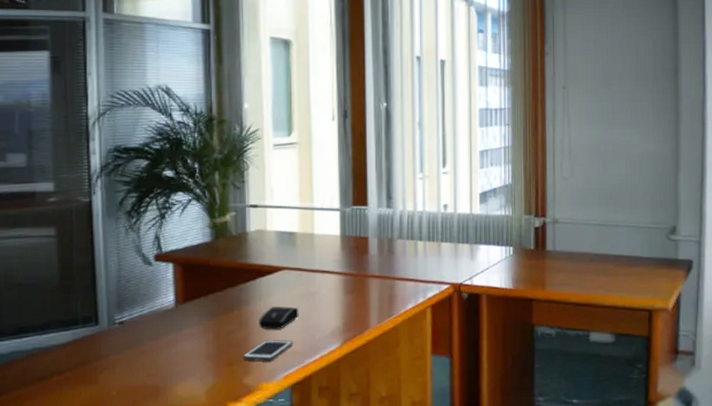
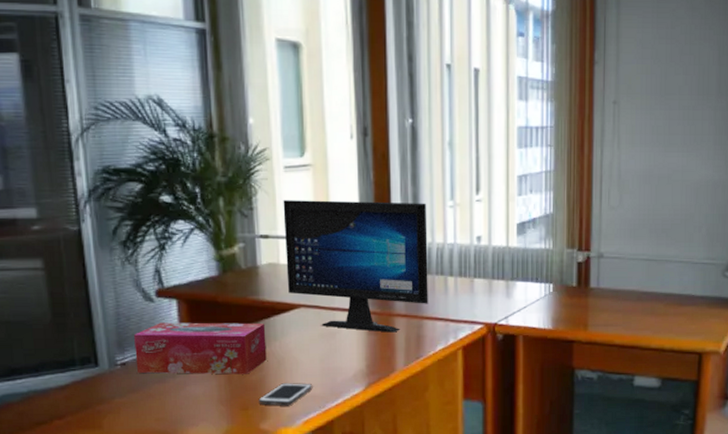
tissue box: none [133,284,252,332] -> present [134,322,267,375]
computer mouse: present [259,306,299,330] -> none [274,347,318,372]
computer monitor: none [271,174,400,293] -> present [283,200,428,333]

